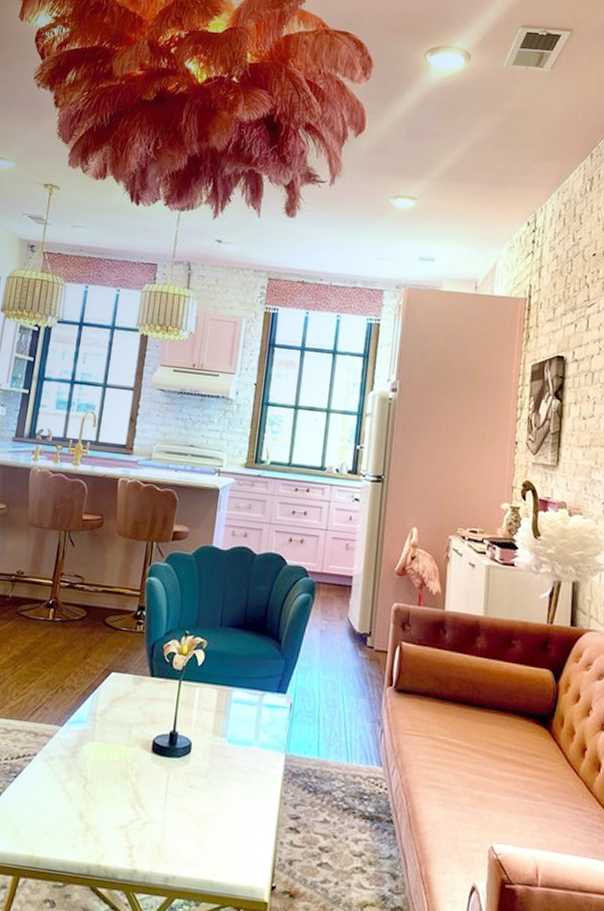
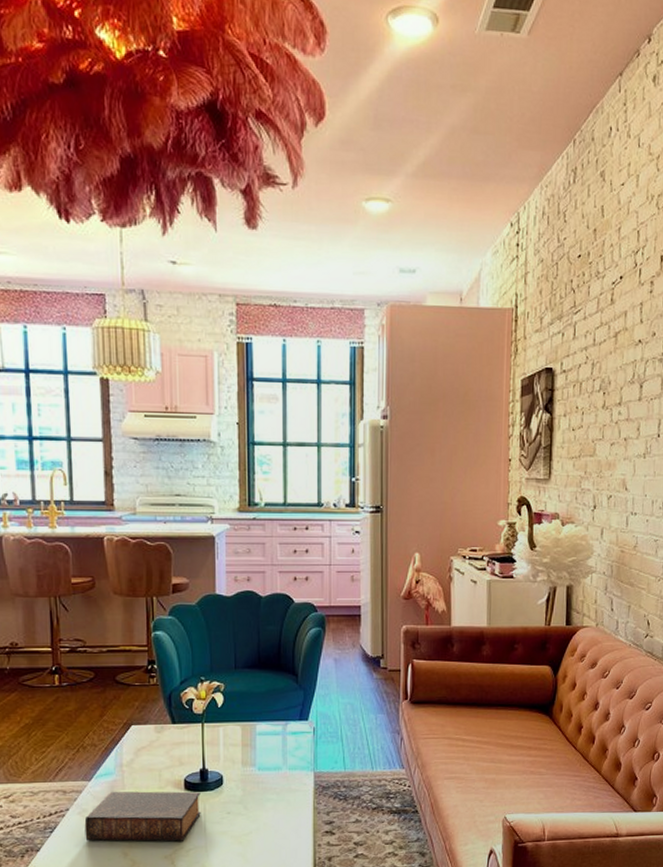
book: none [46,741,167,812] -> present [84,791,201,842]

